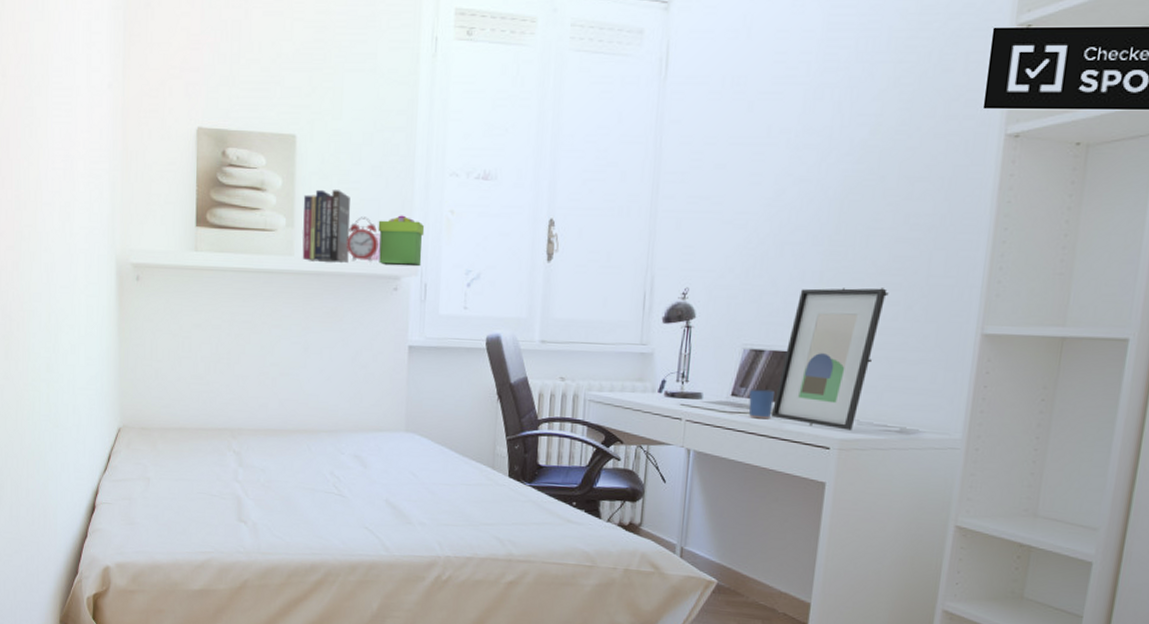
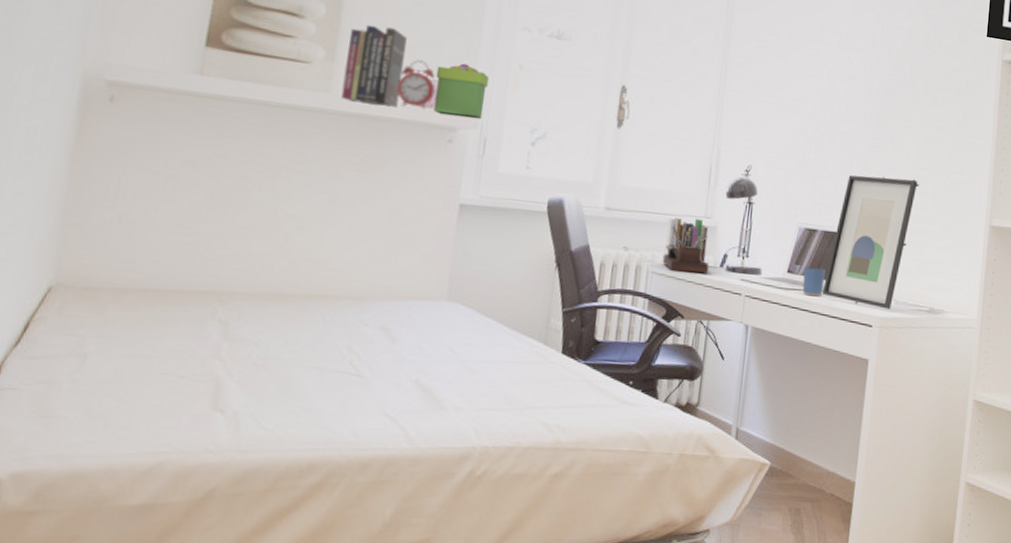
desk organizer: none [599,350,647,400] -> present [662,221,710,274]
books: none [601,346,645,389] -> present [664,218,709,262]

